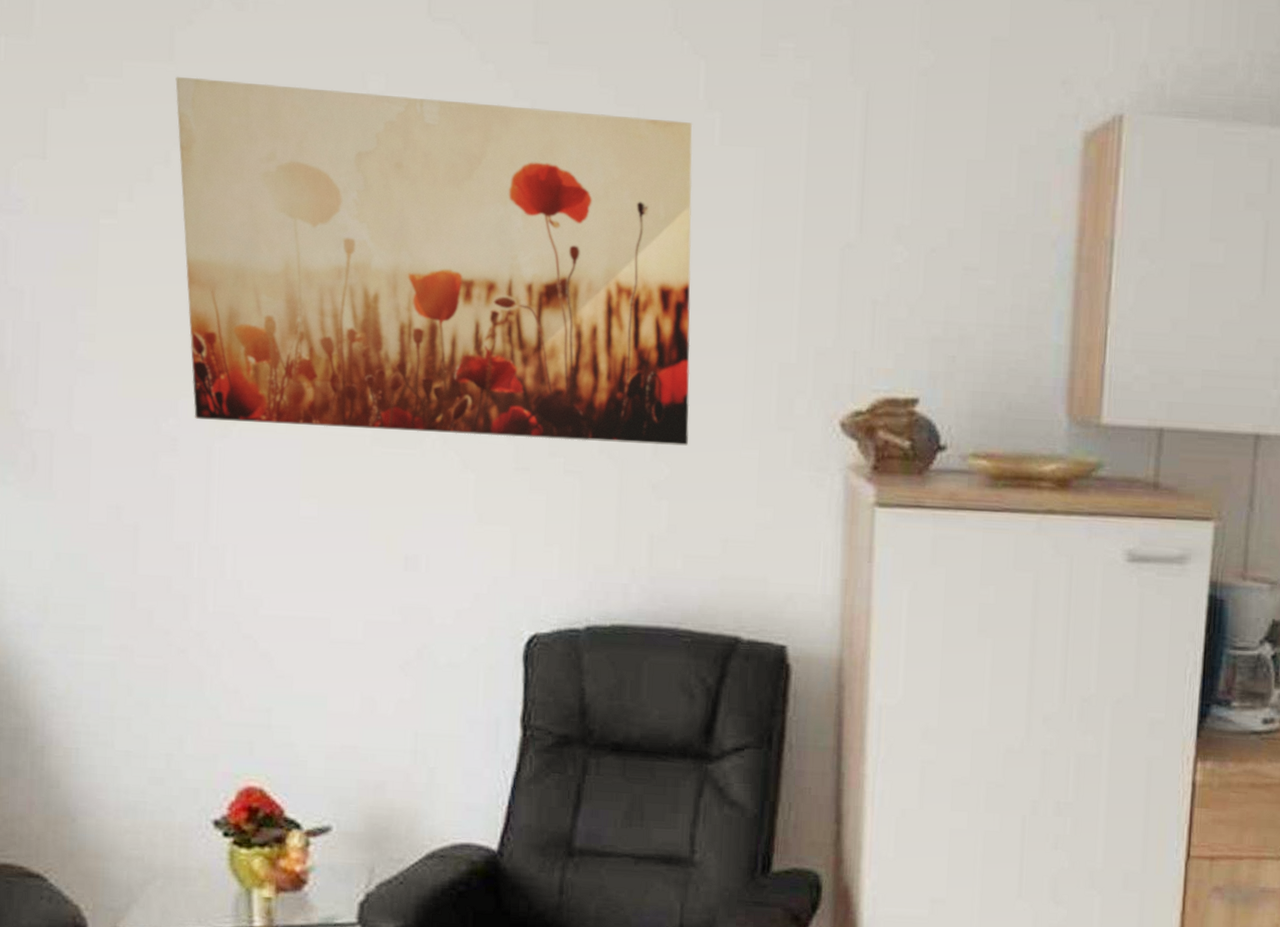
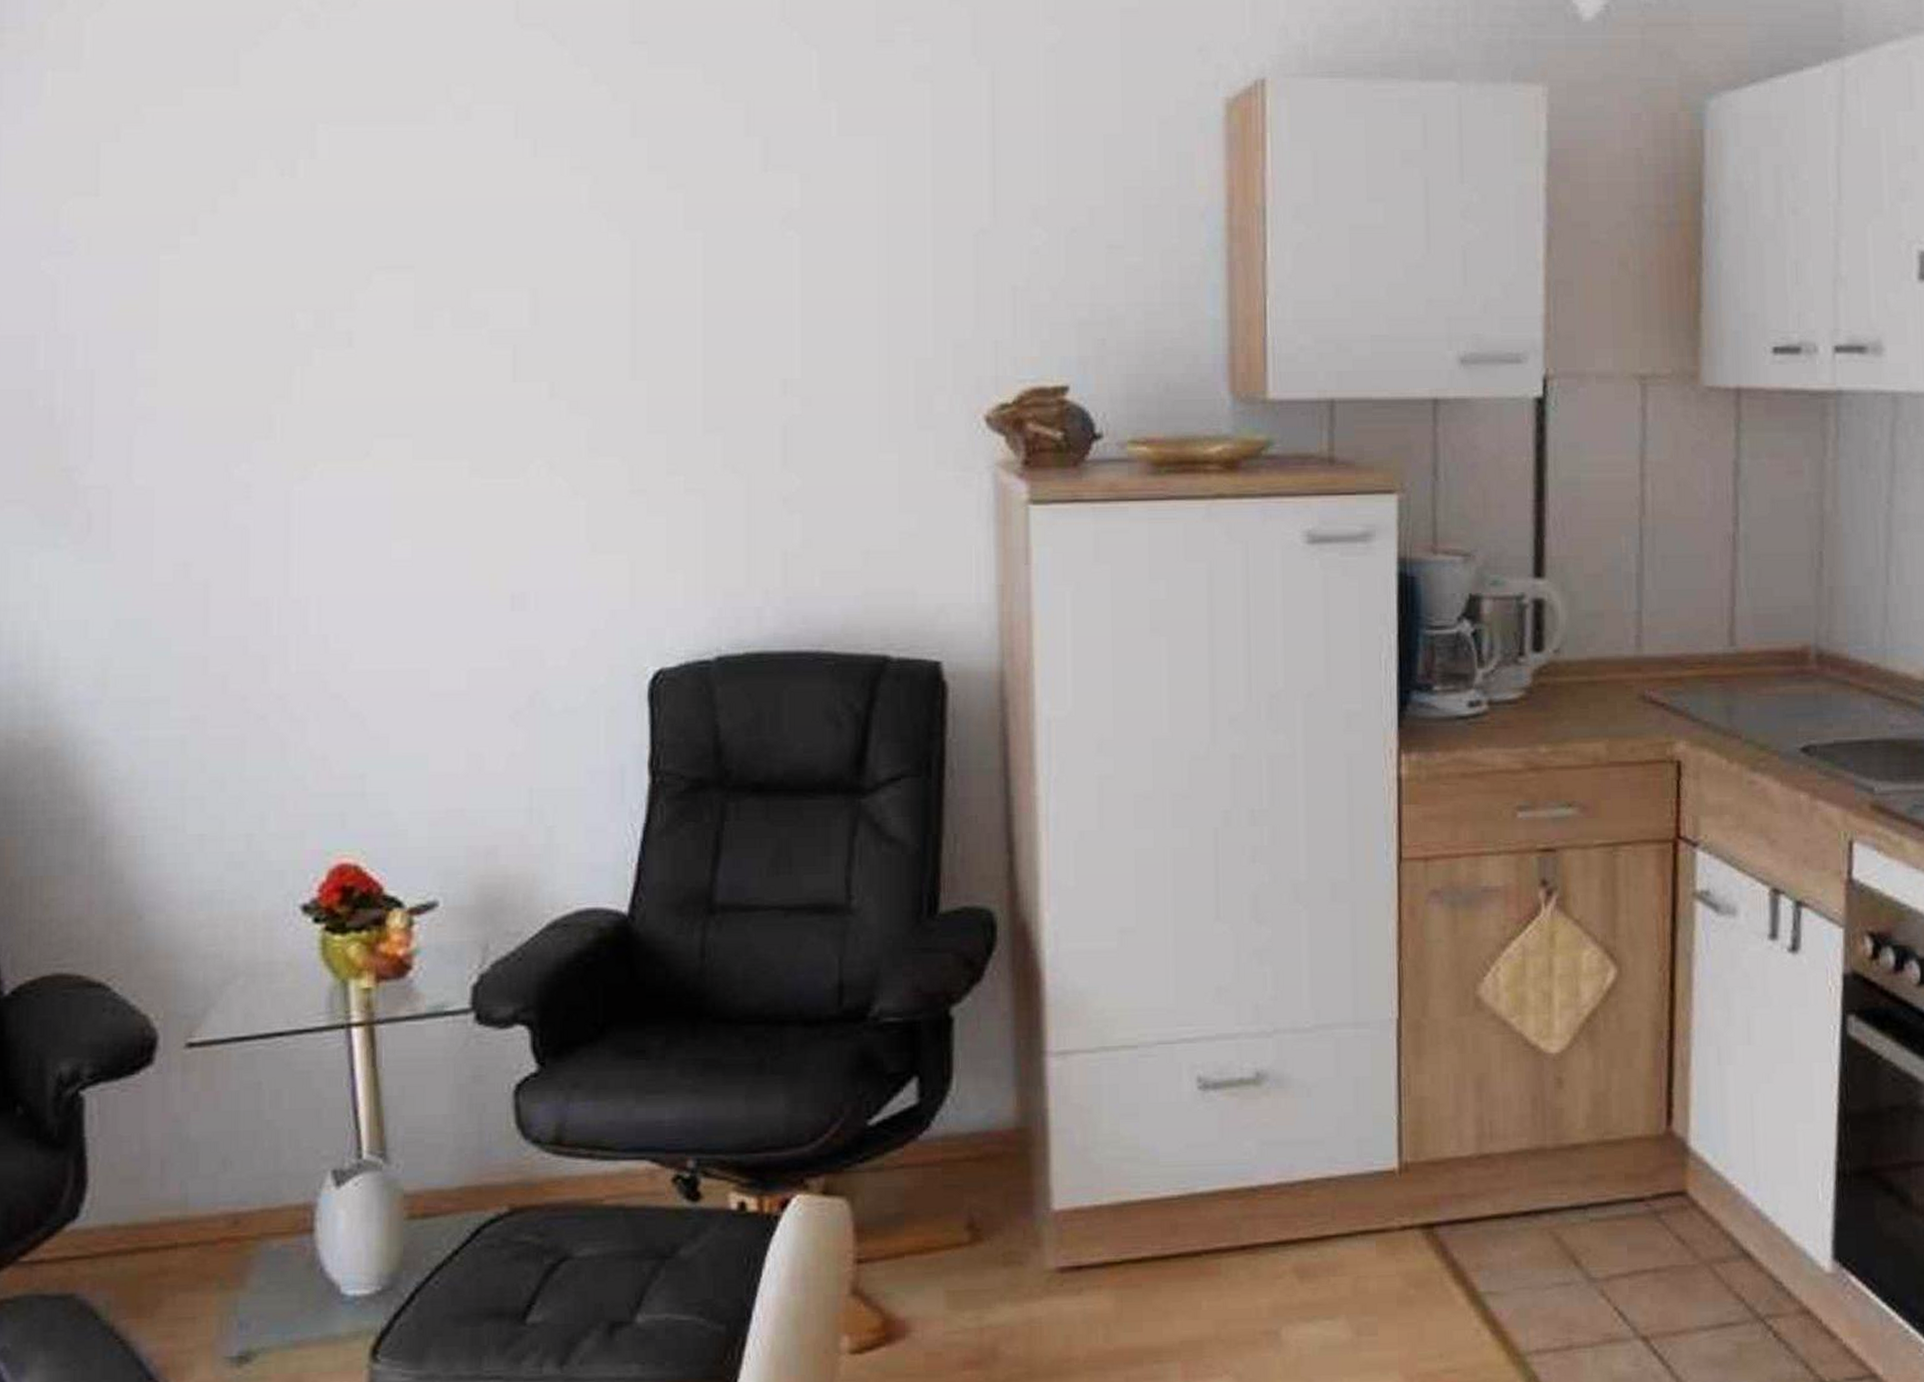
wall art: present [175,76,693,446] -> none [241,100,820,462]

